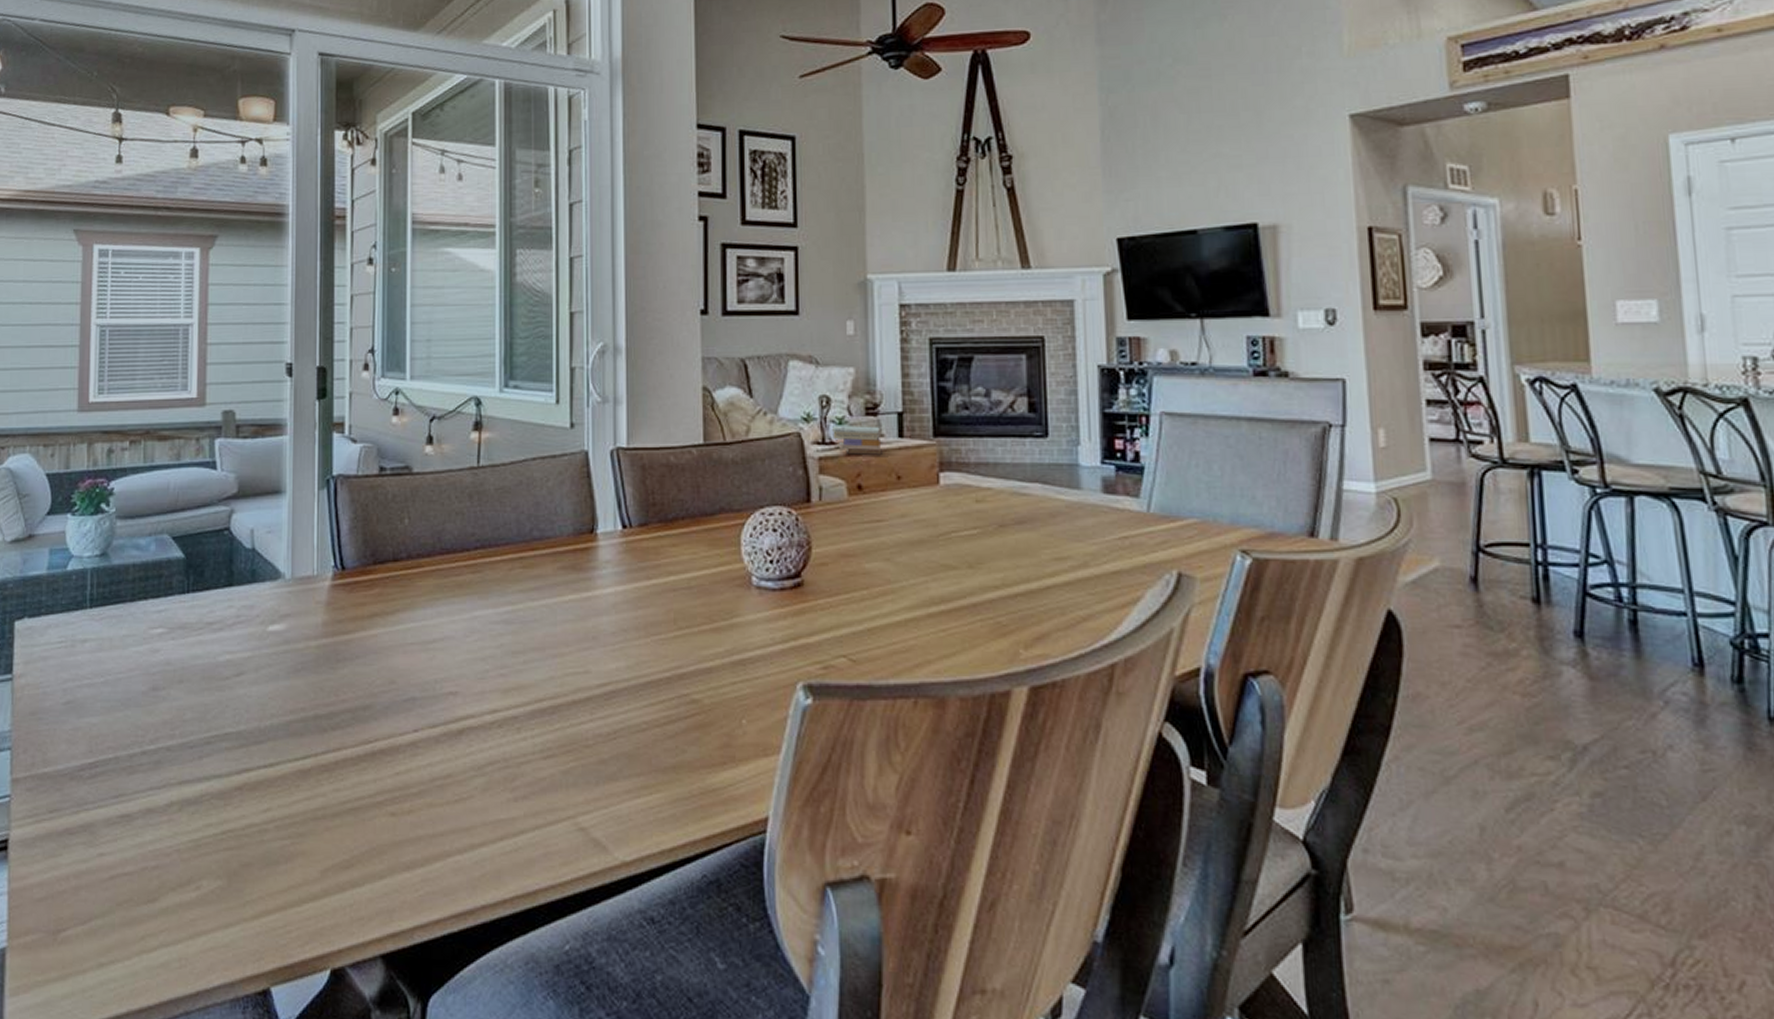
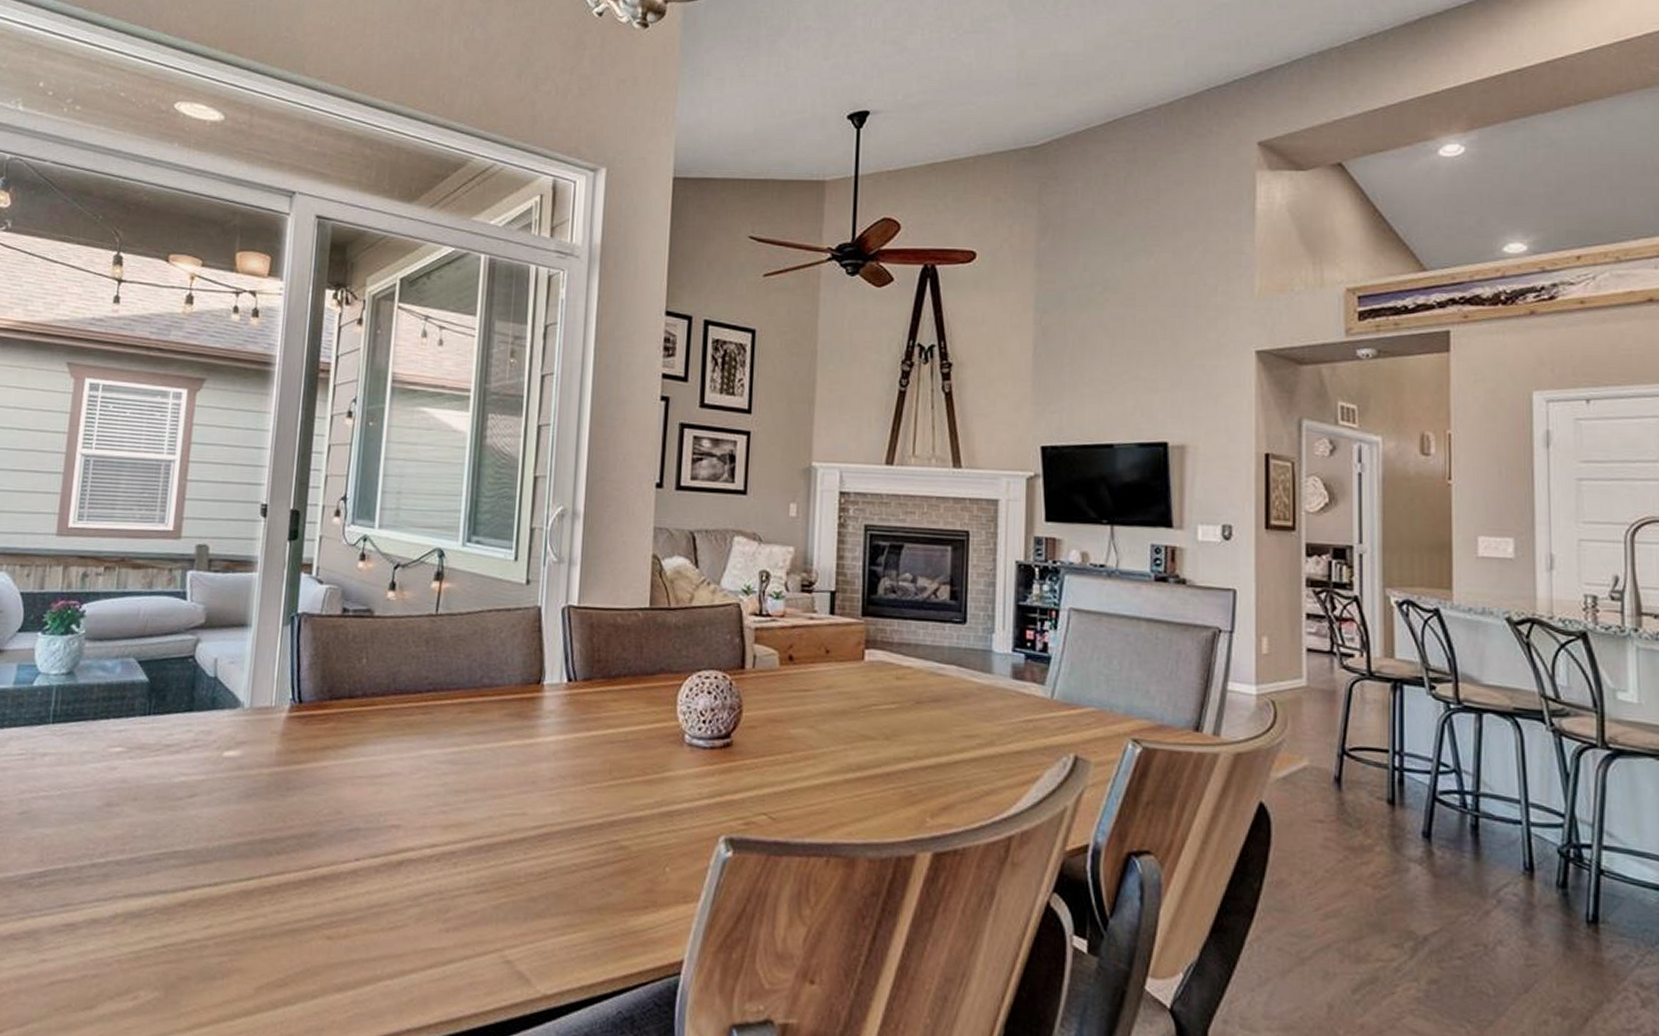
books: present [831,425,882,455] -> none [768,598,814,629]

